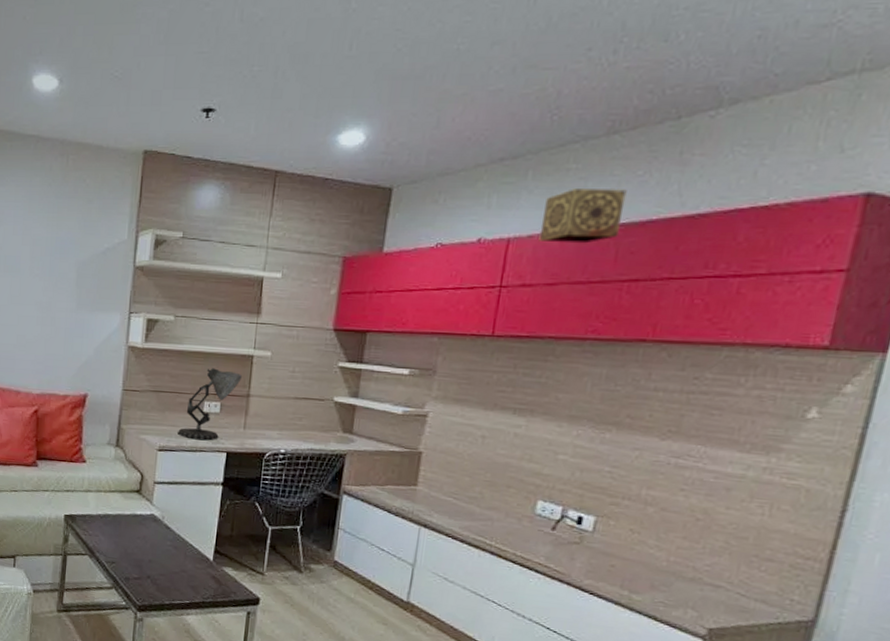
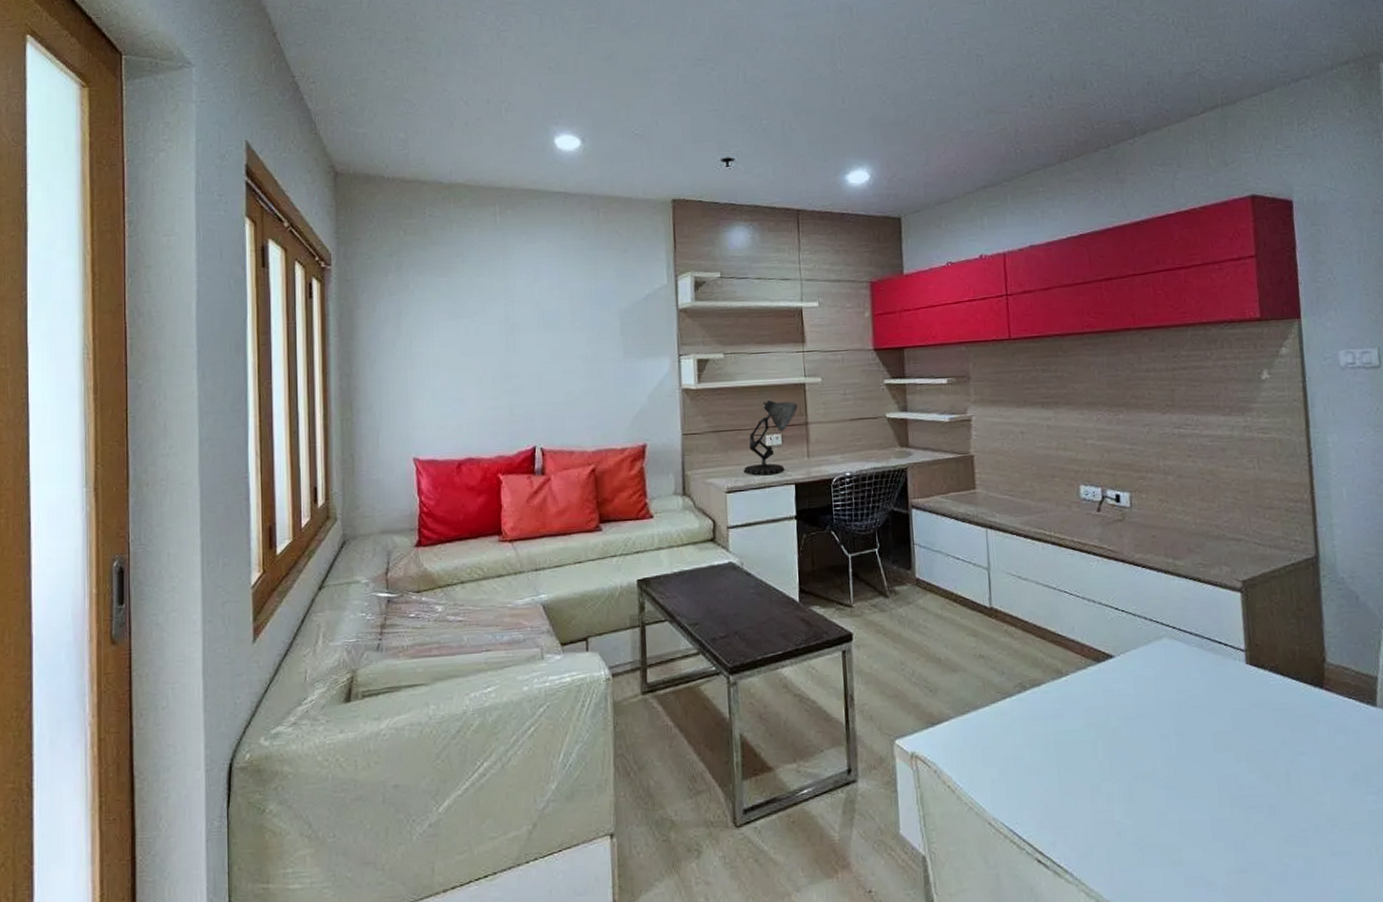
decorative box: present [538,188,627,244] -> none [1026,204,1088,253]

